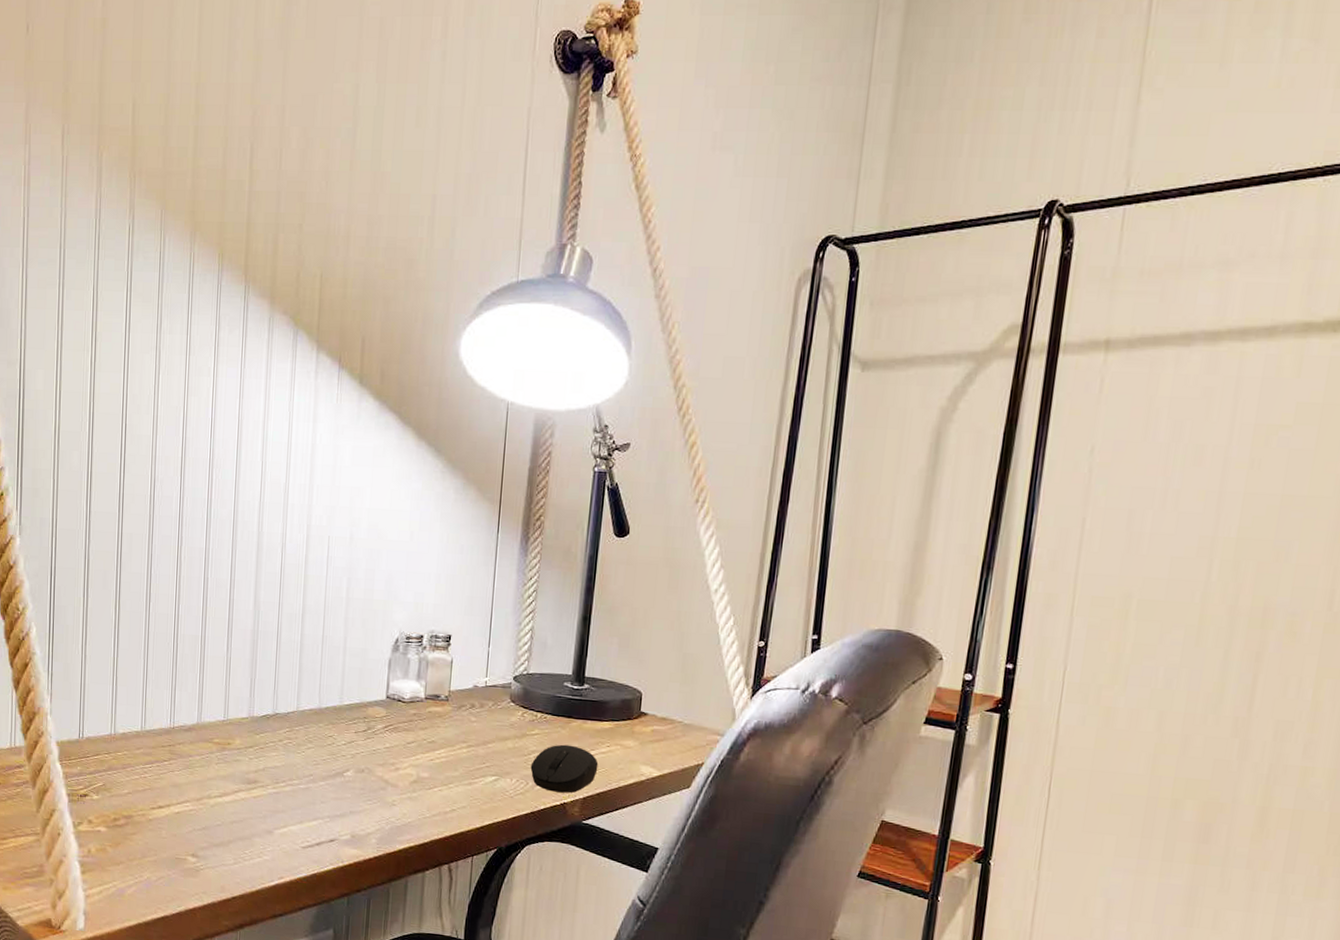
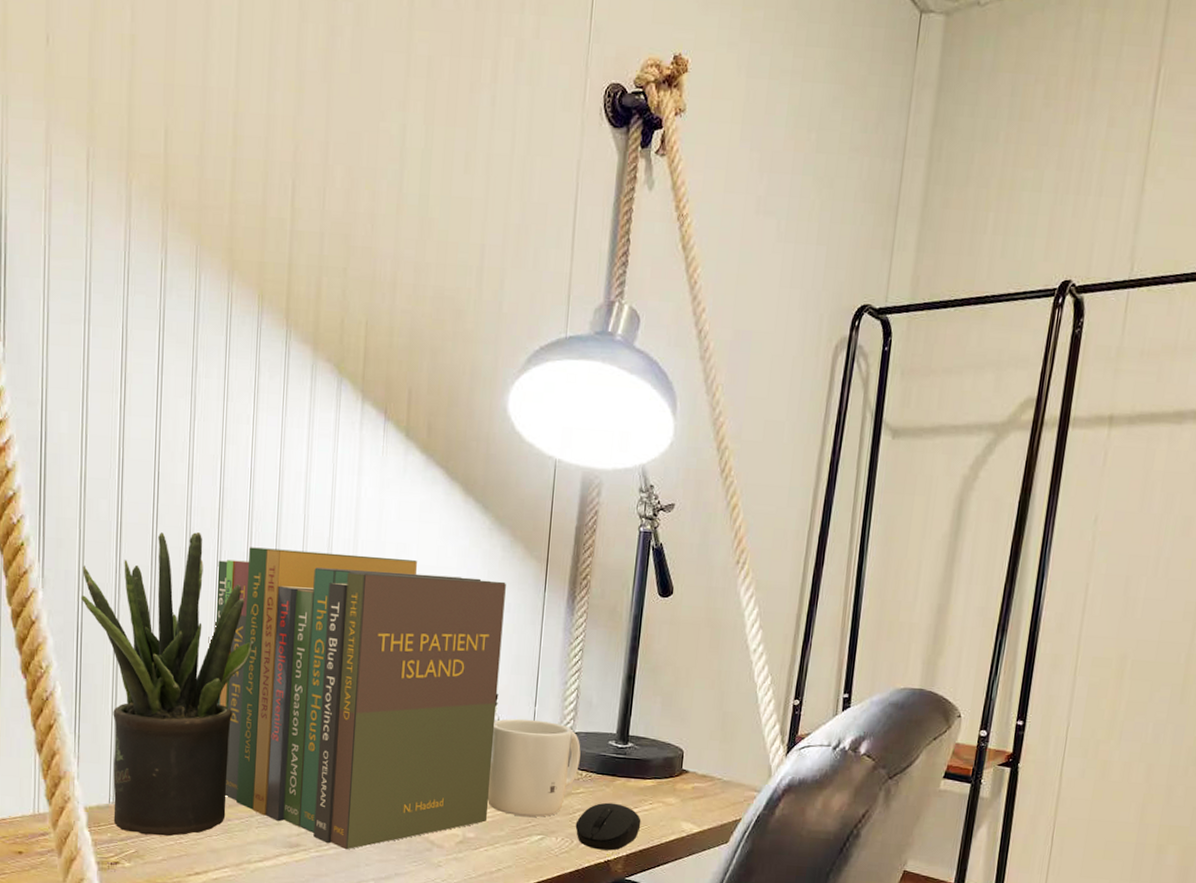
potted plant: none [54,480,214,771] -> present [81,532,254,836]
books: none [171,493,459,787] -> present [208,547,506,850]
mug: none [441,659,536,758] -> present [487,718,581,817]

